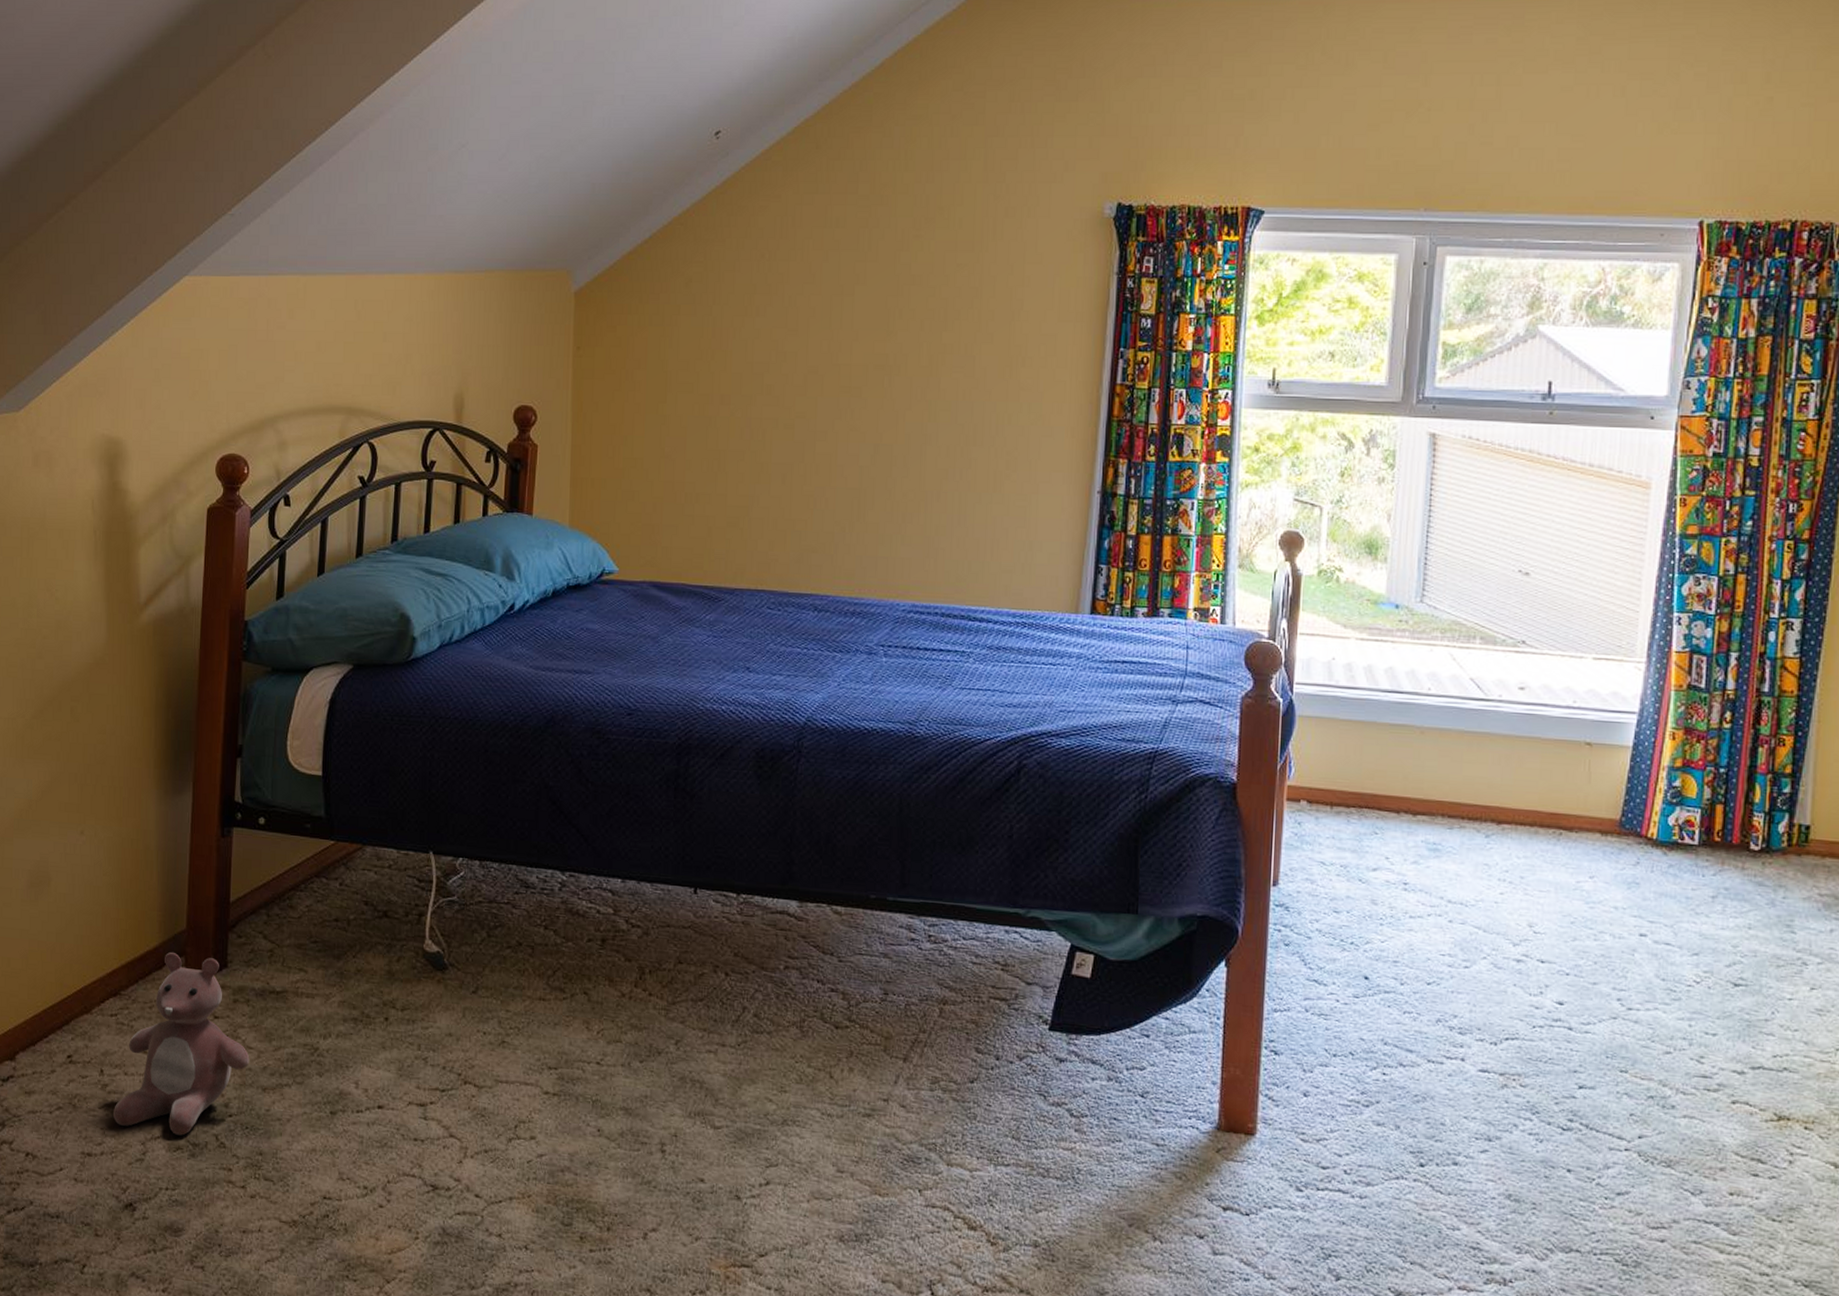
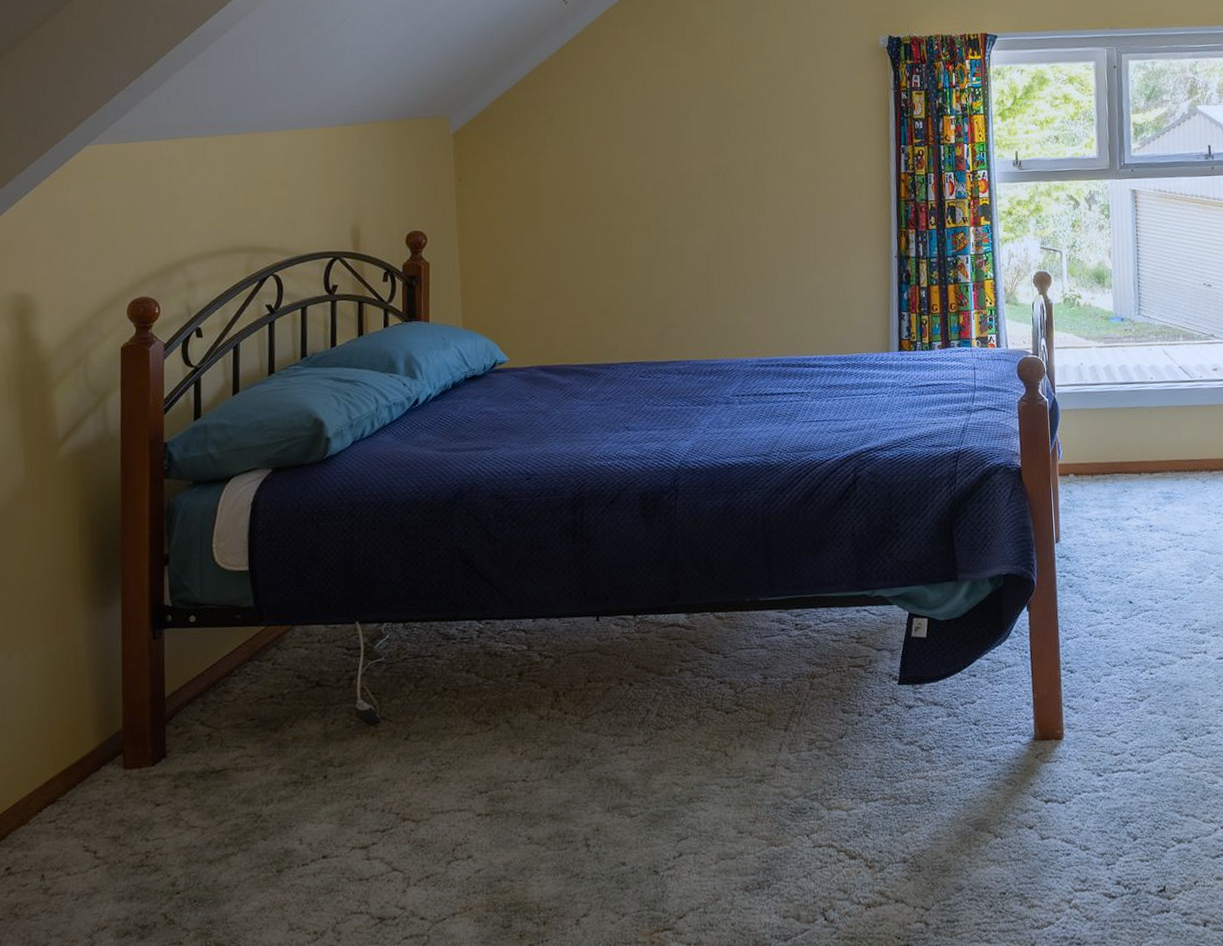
stuffed animal: present [113,951,250,1136] -> none [57,751,194,924]

